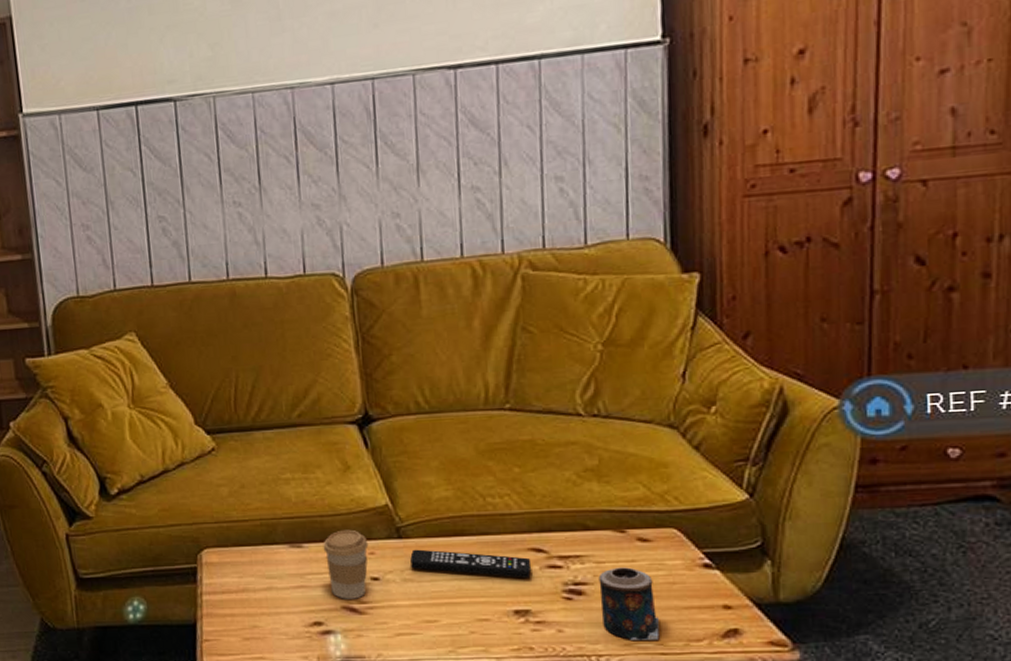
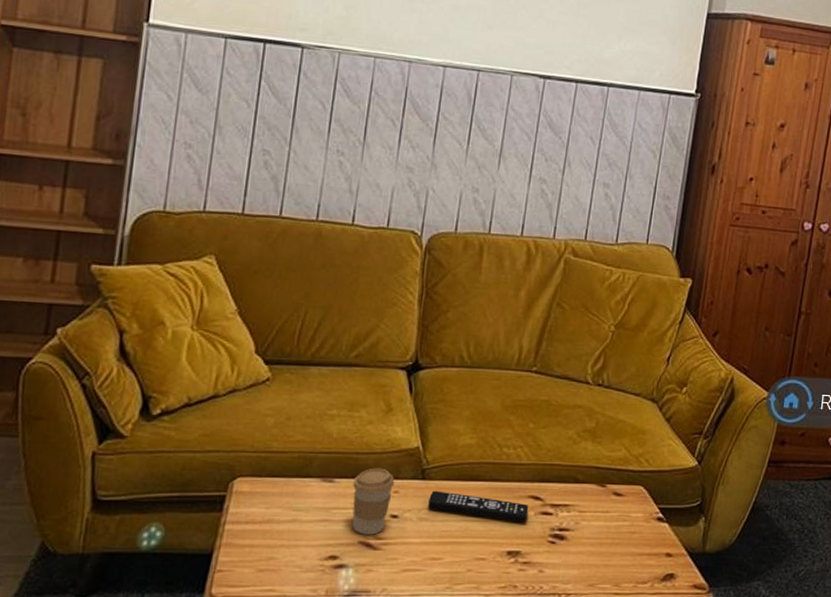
candle: present [598,567,660,640] -> none [575,517,619,581]

